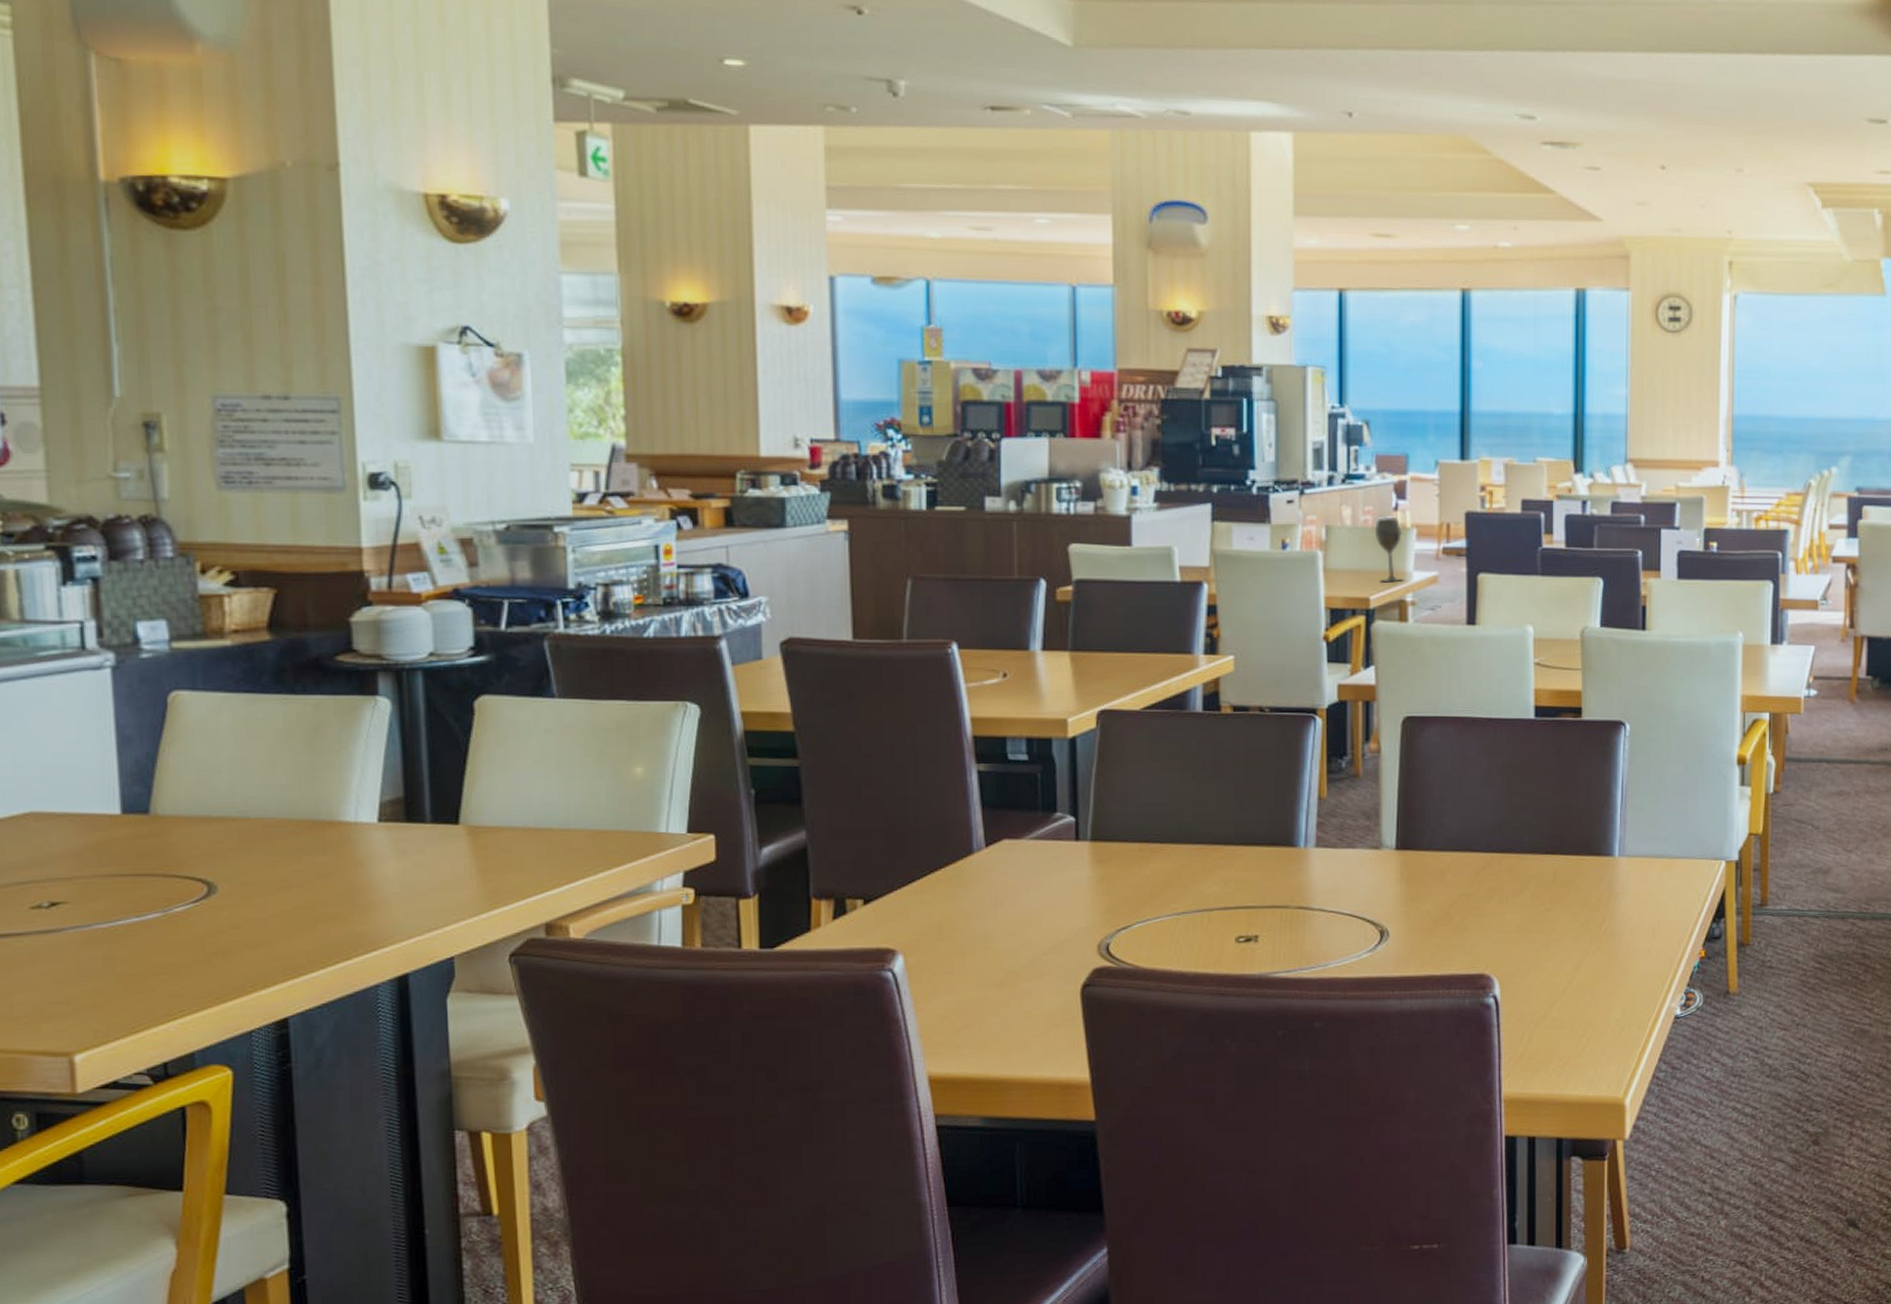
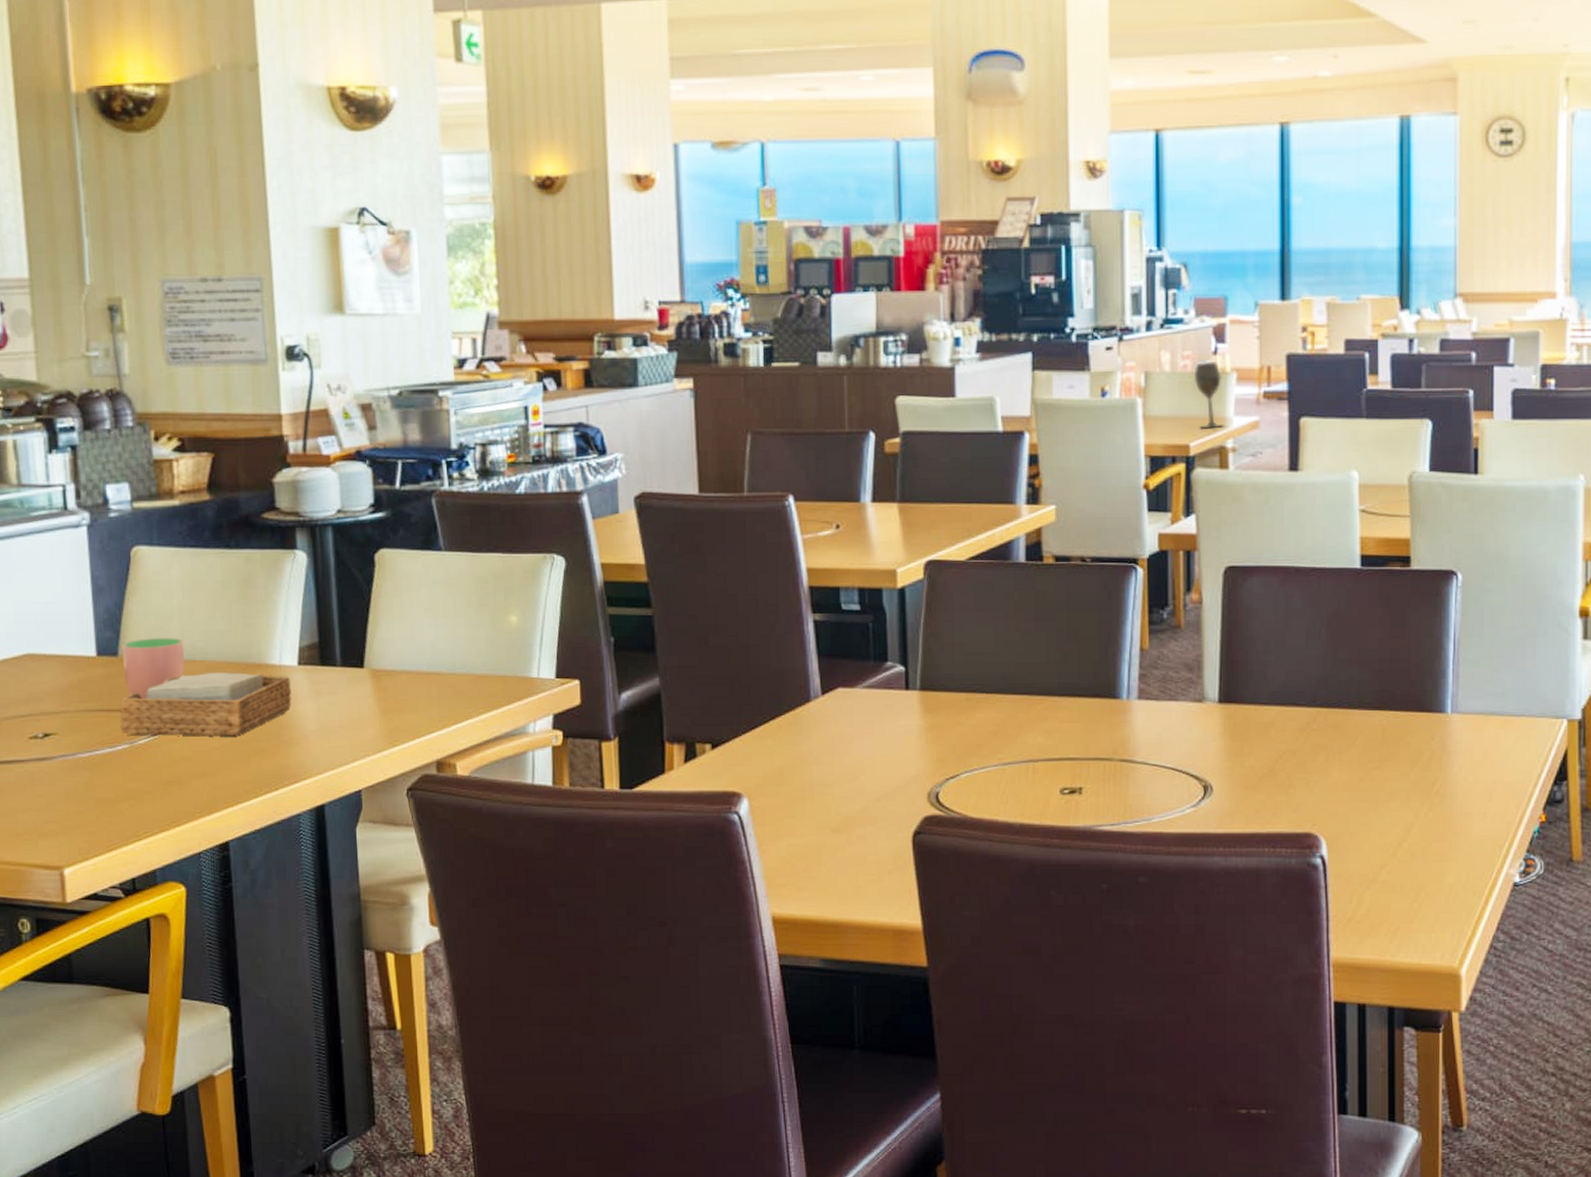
napkin holder: none [151,831,370,902] -> present [120,673,292,737]
cup: none [154,793,236,863] -> present [122,638,185,700]

